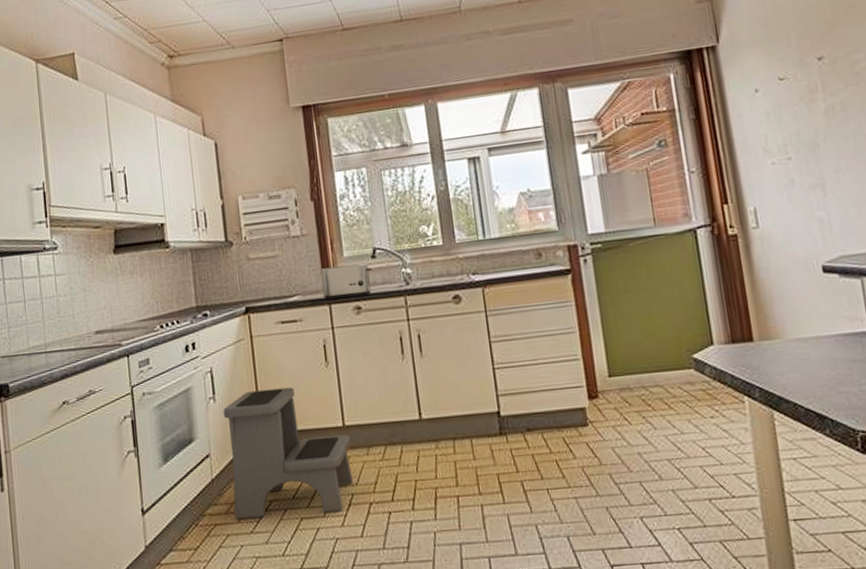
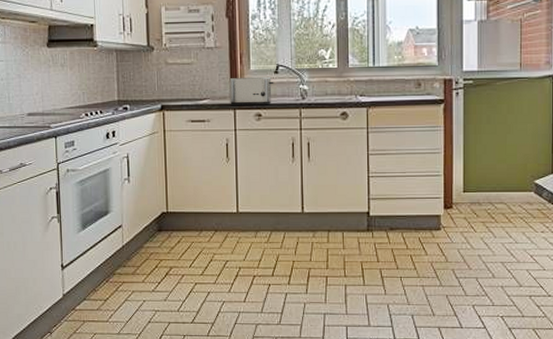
step stool: present [222,387,353,520] -> none [135,176,242,280]

